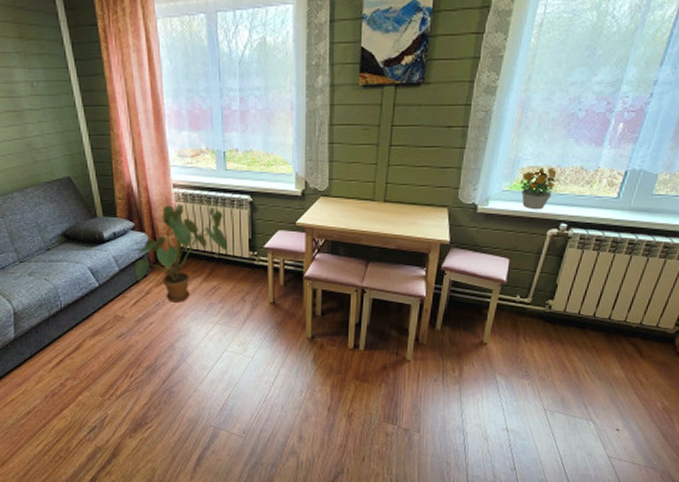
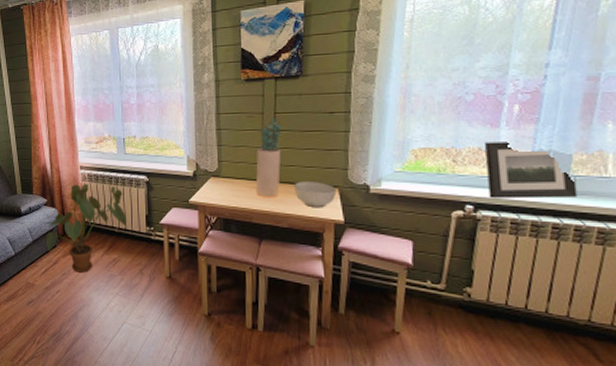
vase: none [366,128,398,219] -> present [255,115,282,198]
bowl: none [405,201,446,229] -> present [294,182,337,208]
flowerpot: present [519,167,557,210] -> none [412,149,453,191]
picture frame: none [582,161,657,217] -> present [485,142,578,199]

